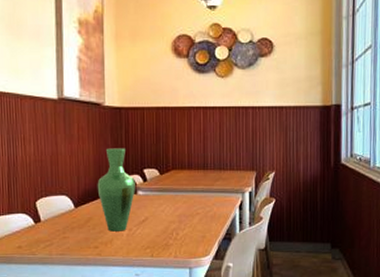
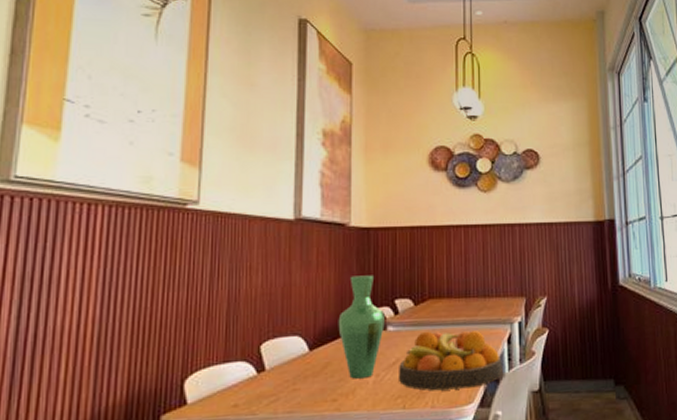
fruit bowl: none [148,196,234,245] -> present [399,331,502,391]

